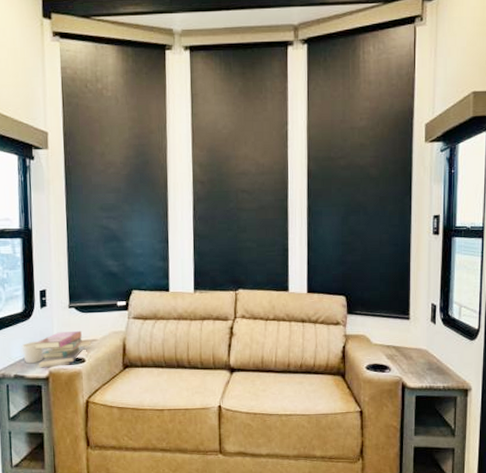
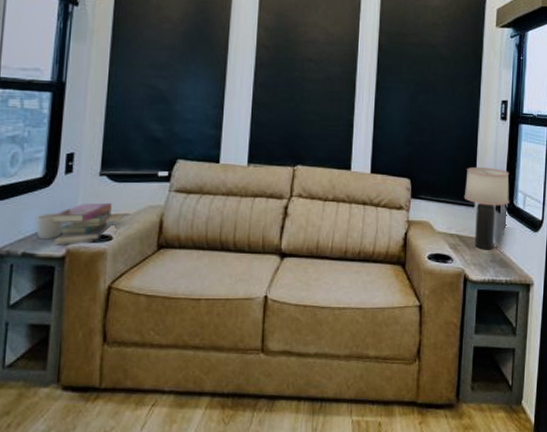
table lamp: none [398,281,445,359] -> present [464,166,510,250]

